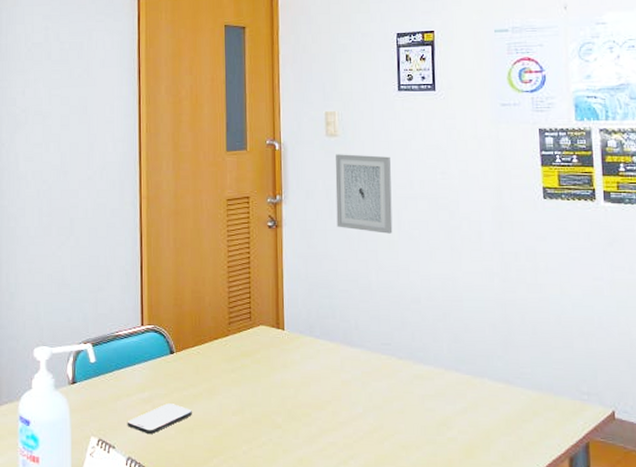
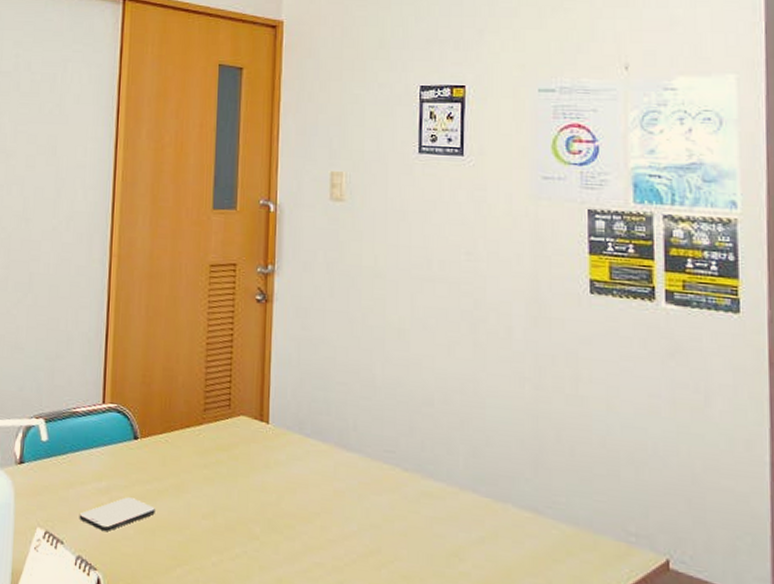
wall art: present [335,154,393,234] -> none [337,222,405,321]

